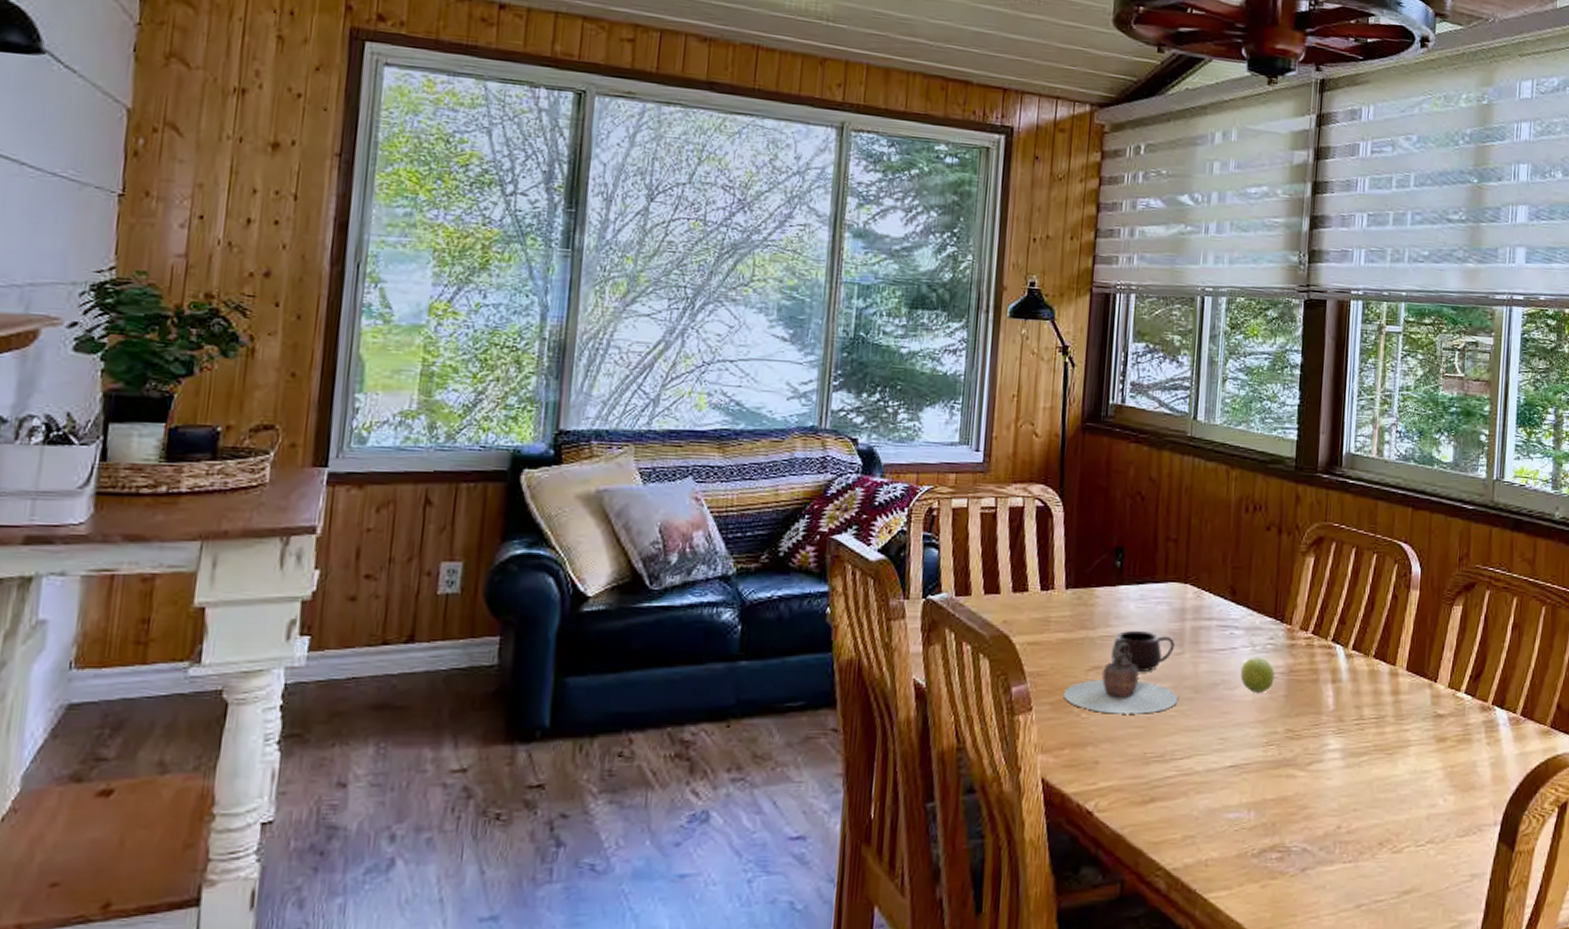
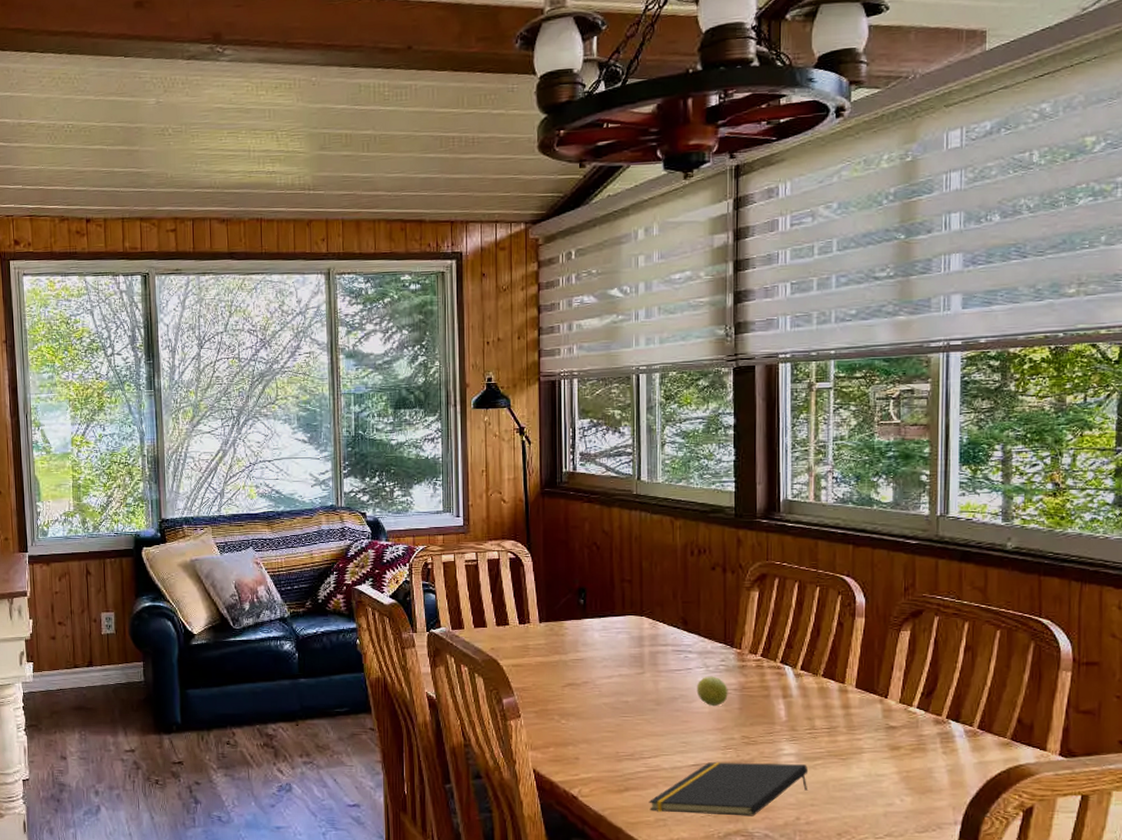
teapot: present [1063,643,1178,714] -> none [545,665,642,722]
mug: present [1110,630,1175,673] -> none [581,654,636,689]
notepad: none [1176,762,1354,828] -> present [648,762,809,817]

